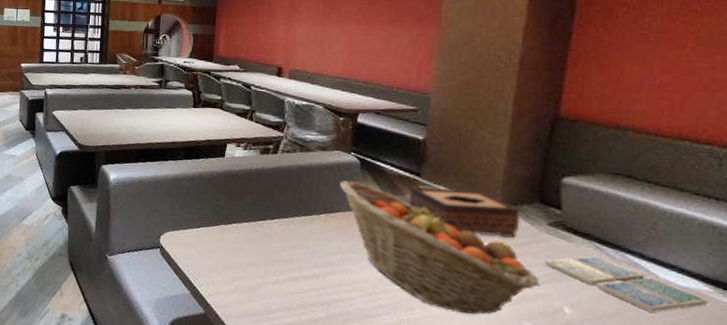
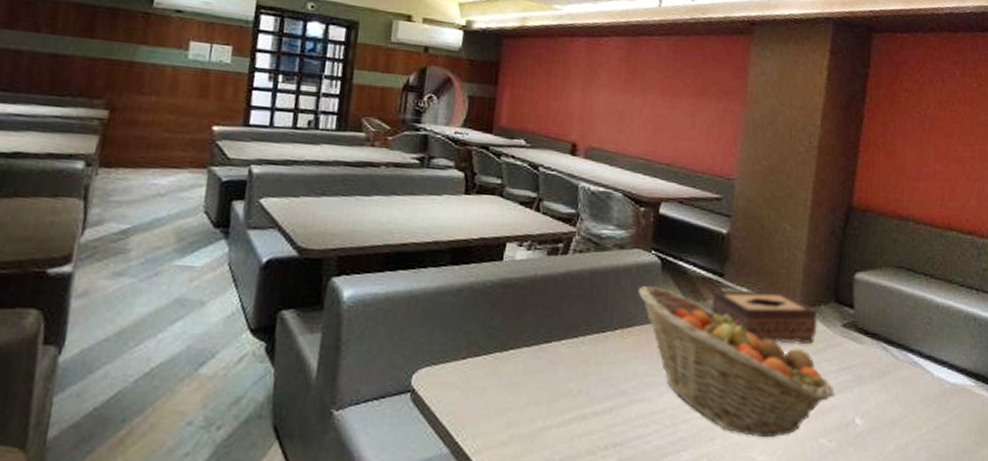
drink coaster: present [545,255,709,312] -> none [839,357,972,413]

